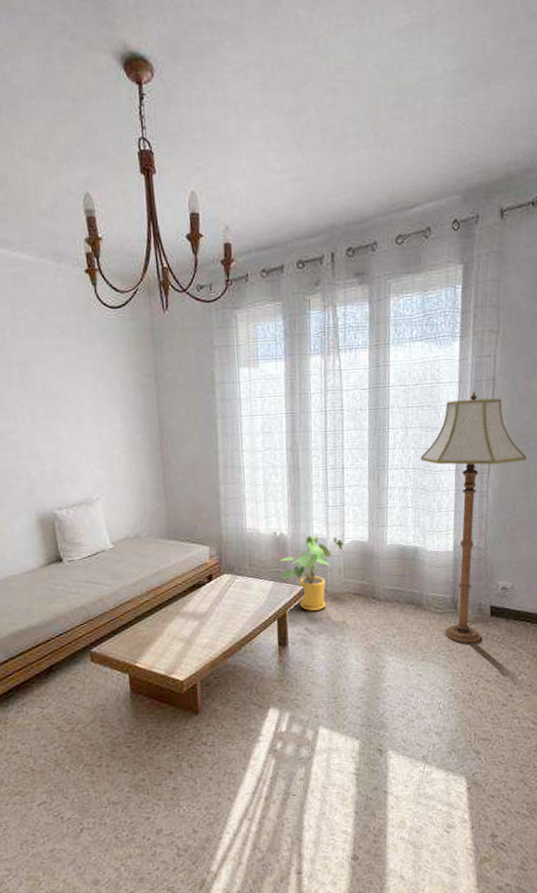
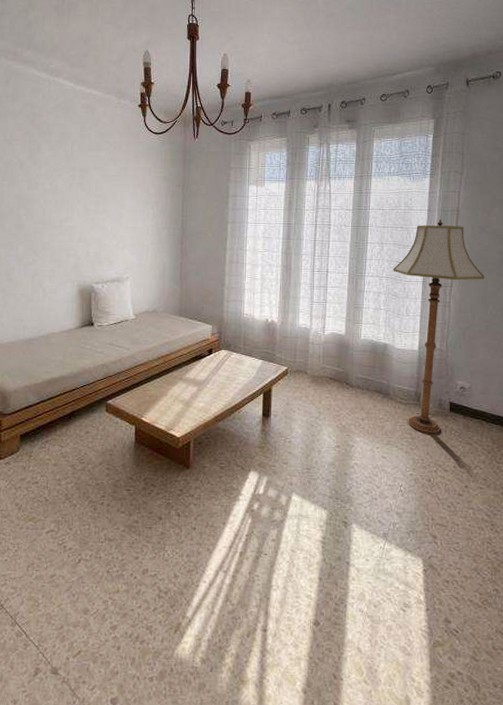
house plant: present [279,535,343,611] -> none [269,325,323,389]

